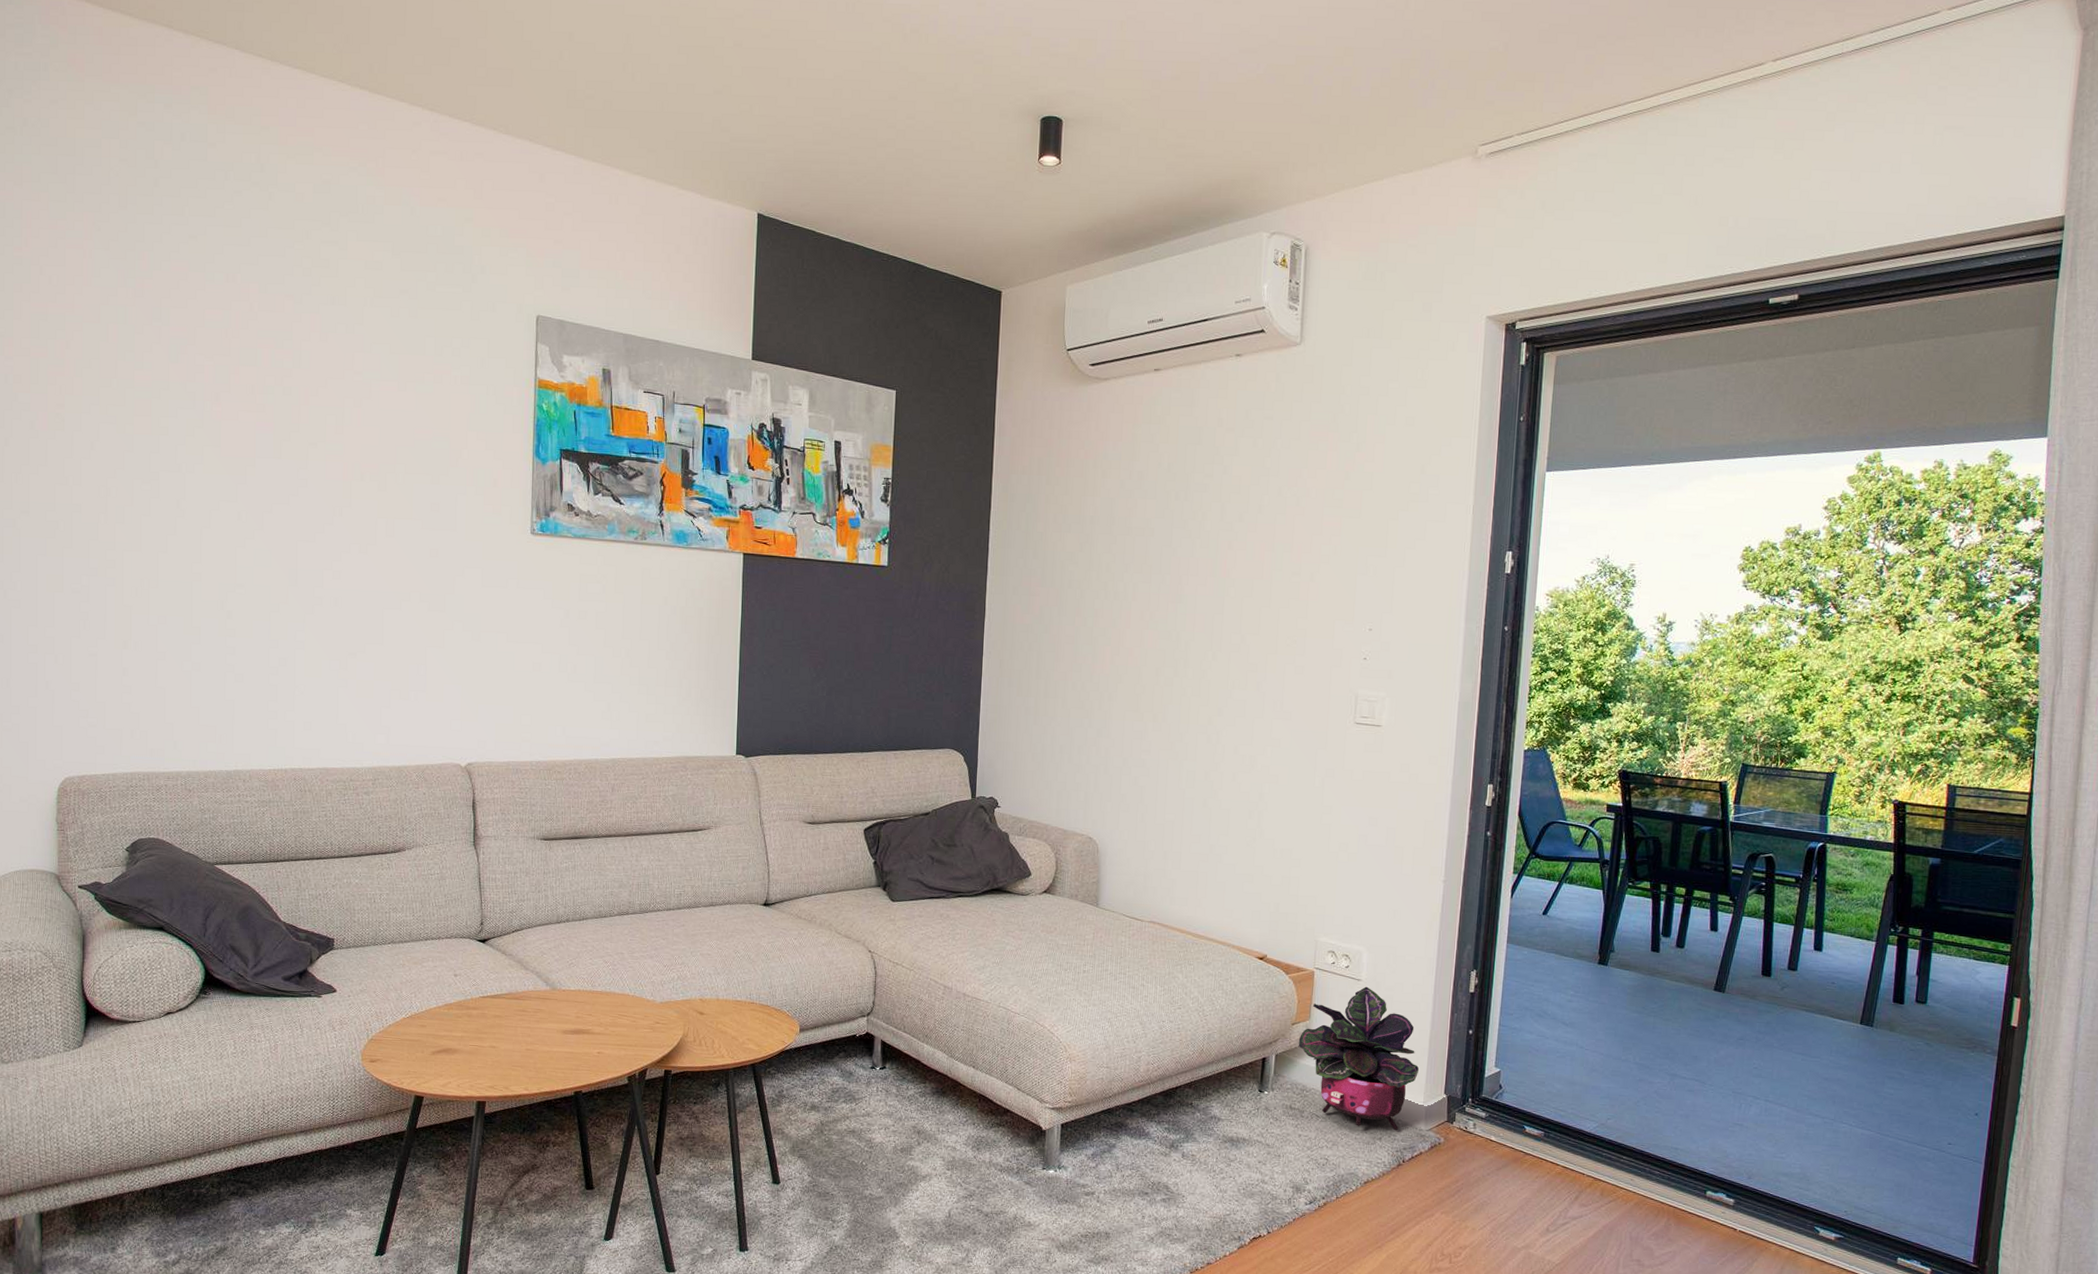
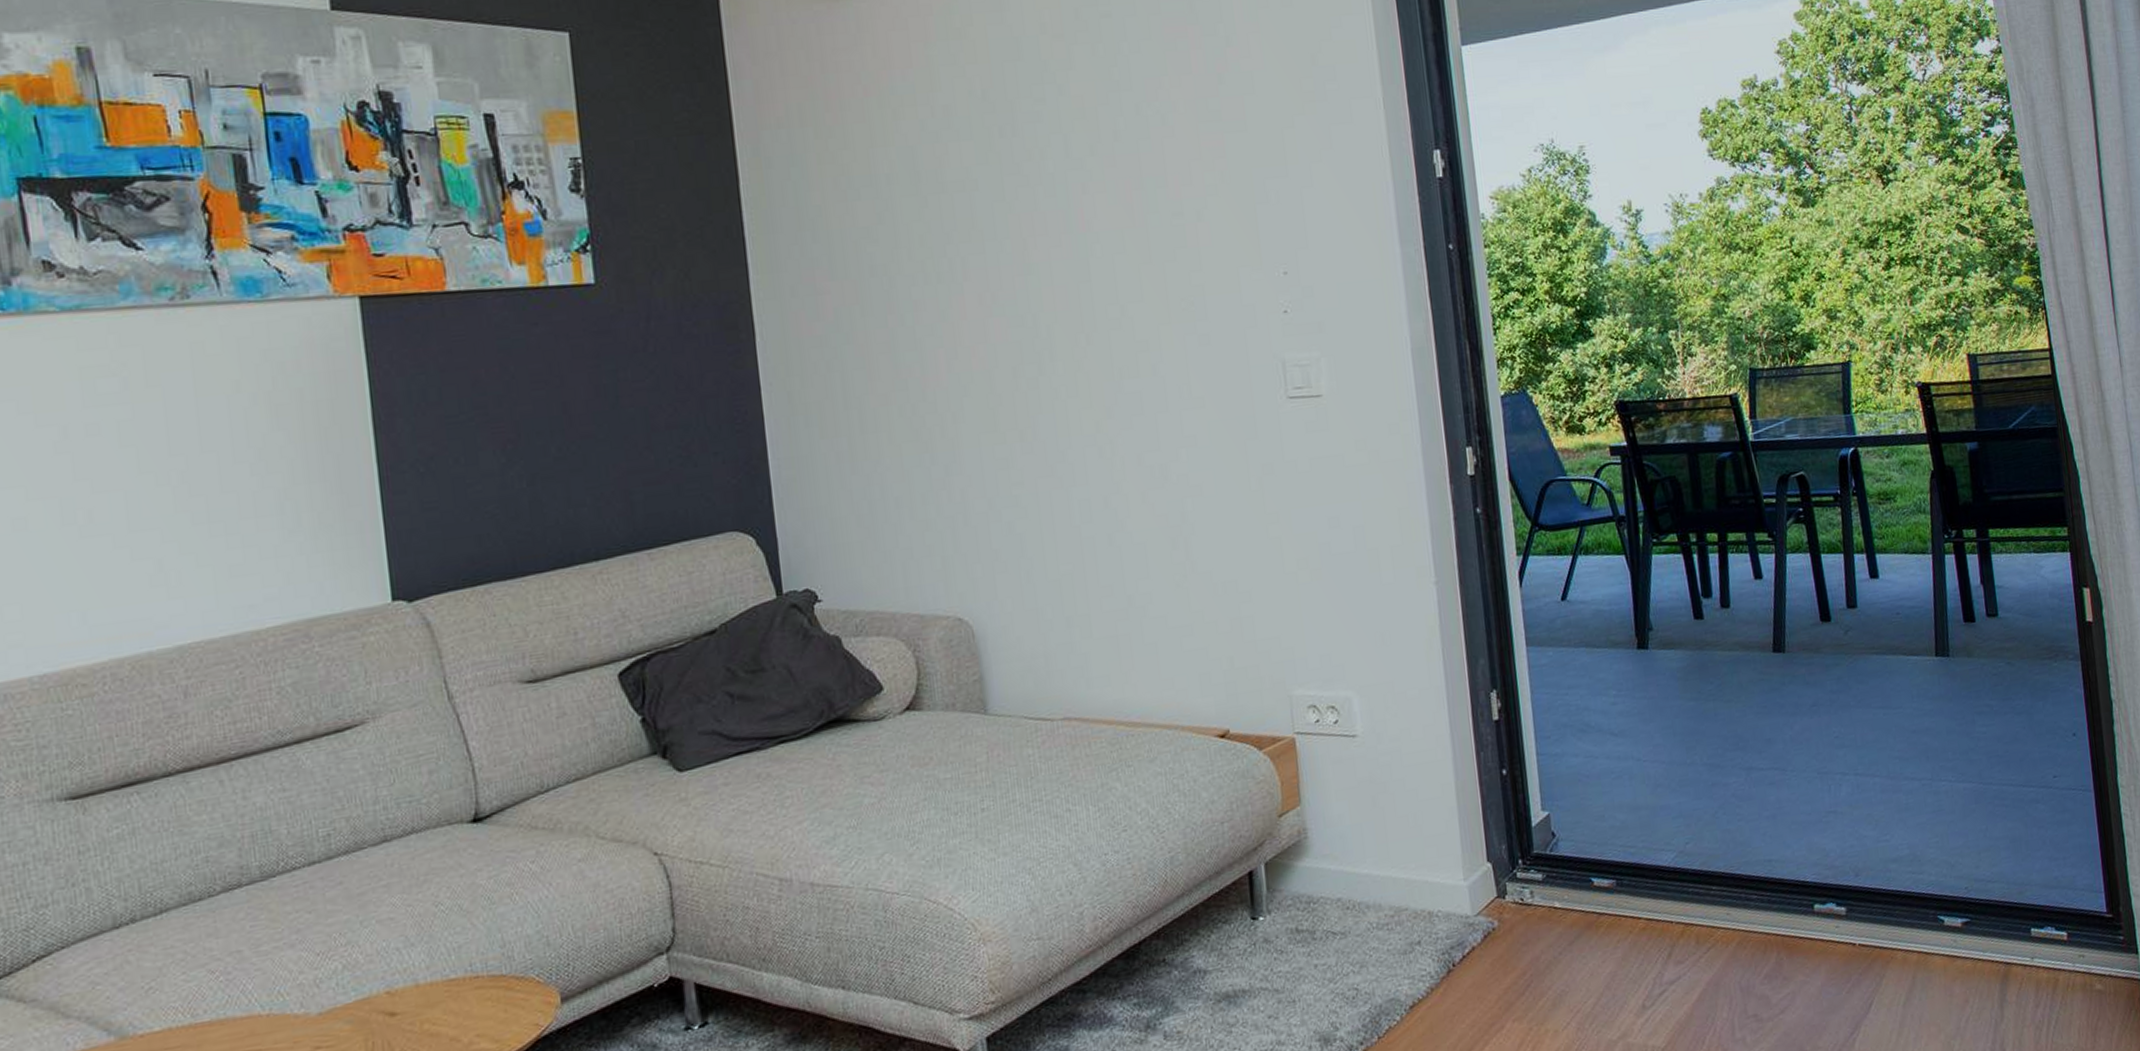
potted plant: present [1298,986,1420,1131] -> none [1291,742,1451,934]

